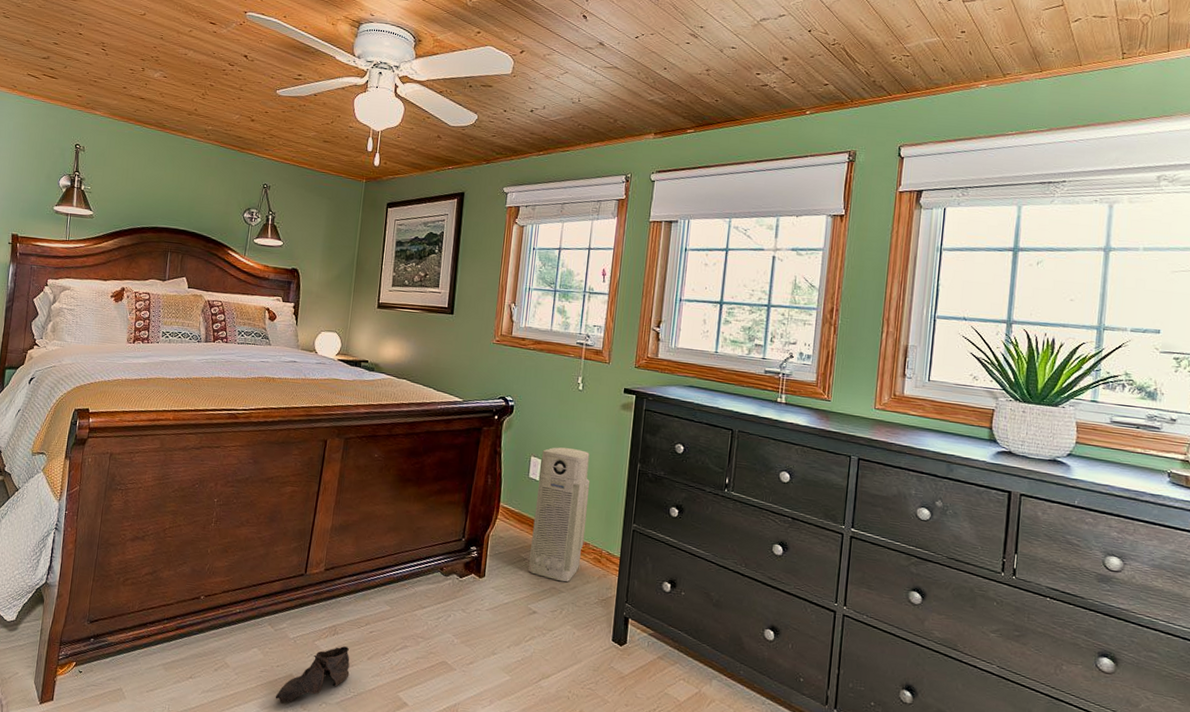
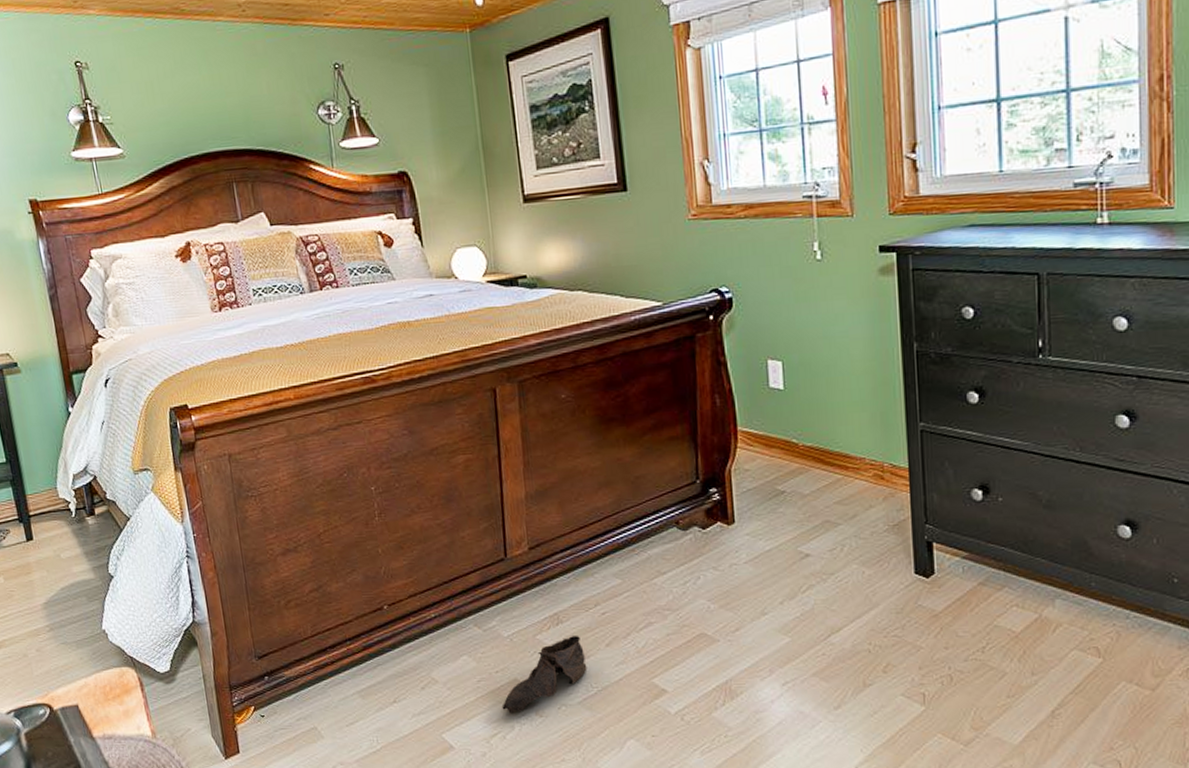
air purifier: present [527,447,590,582] -> none [781,339,858,512]

